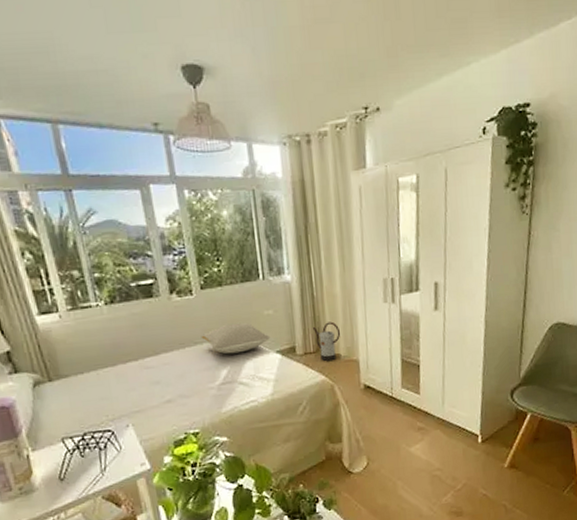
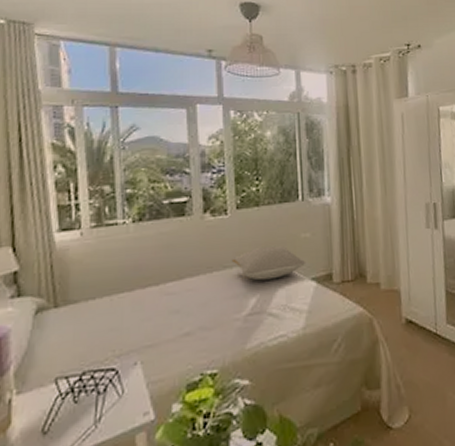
watering can: present [313,321,341,362] -> none [352,247,382,292]

